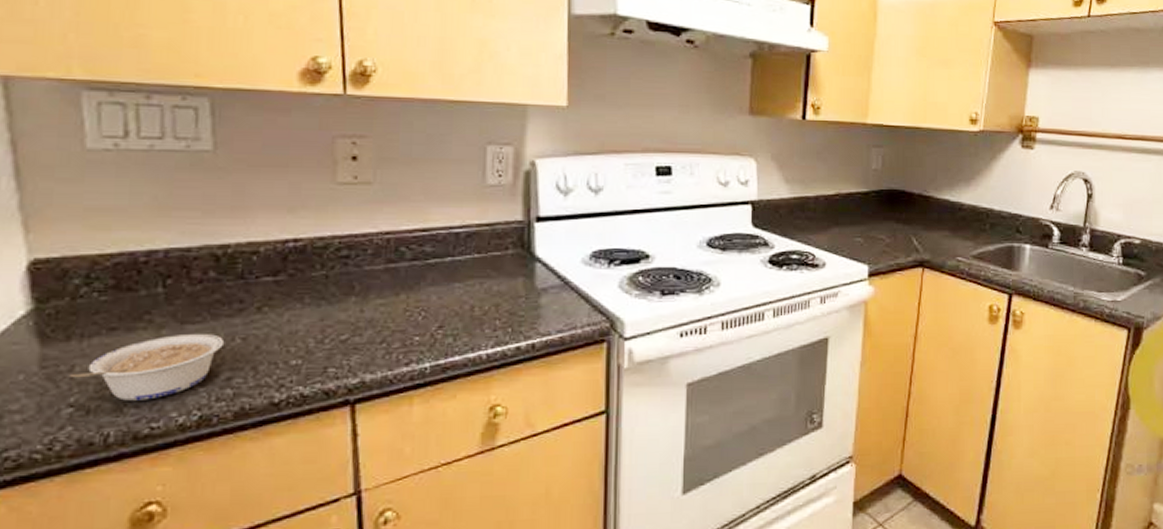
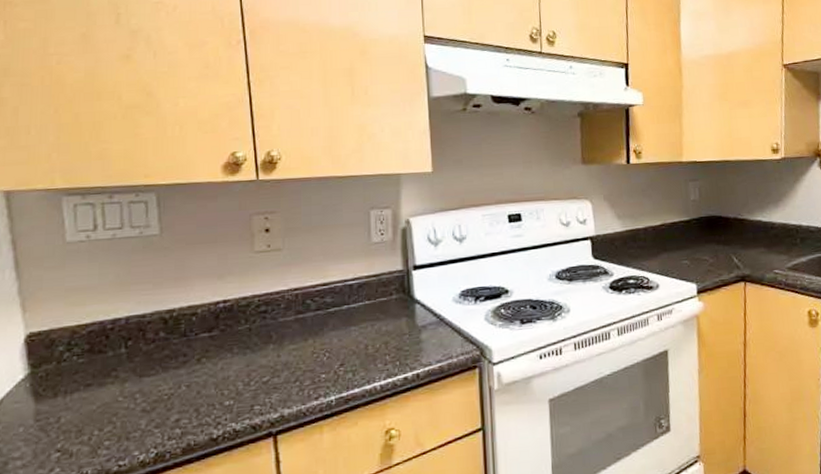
legume: present [68,334,225,401] -> none [56,384,174,444]

